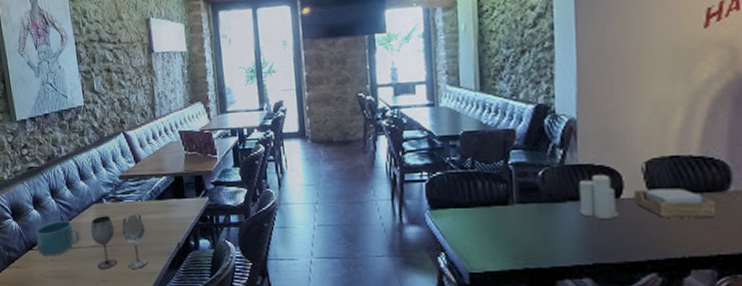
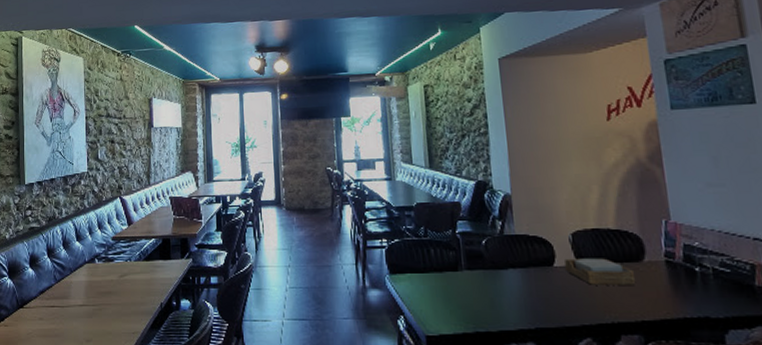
cup: present [35,221,80,257] -> none [28,280,70,315]
wineglass: present [90,215,148,270] -> none [80,275,132,329]
candle: present [578,174,619,219] -> none [517,243,554,285]

